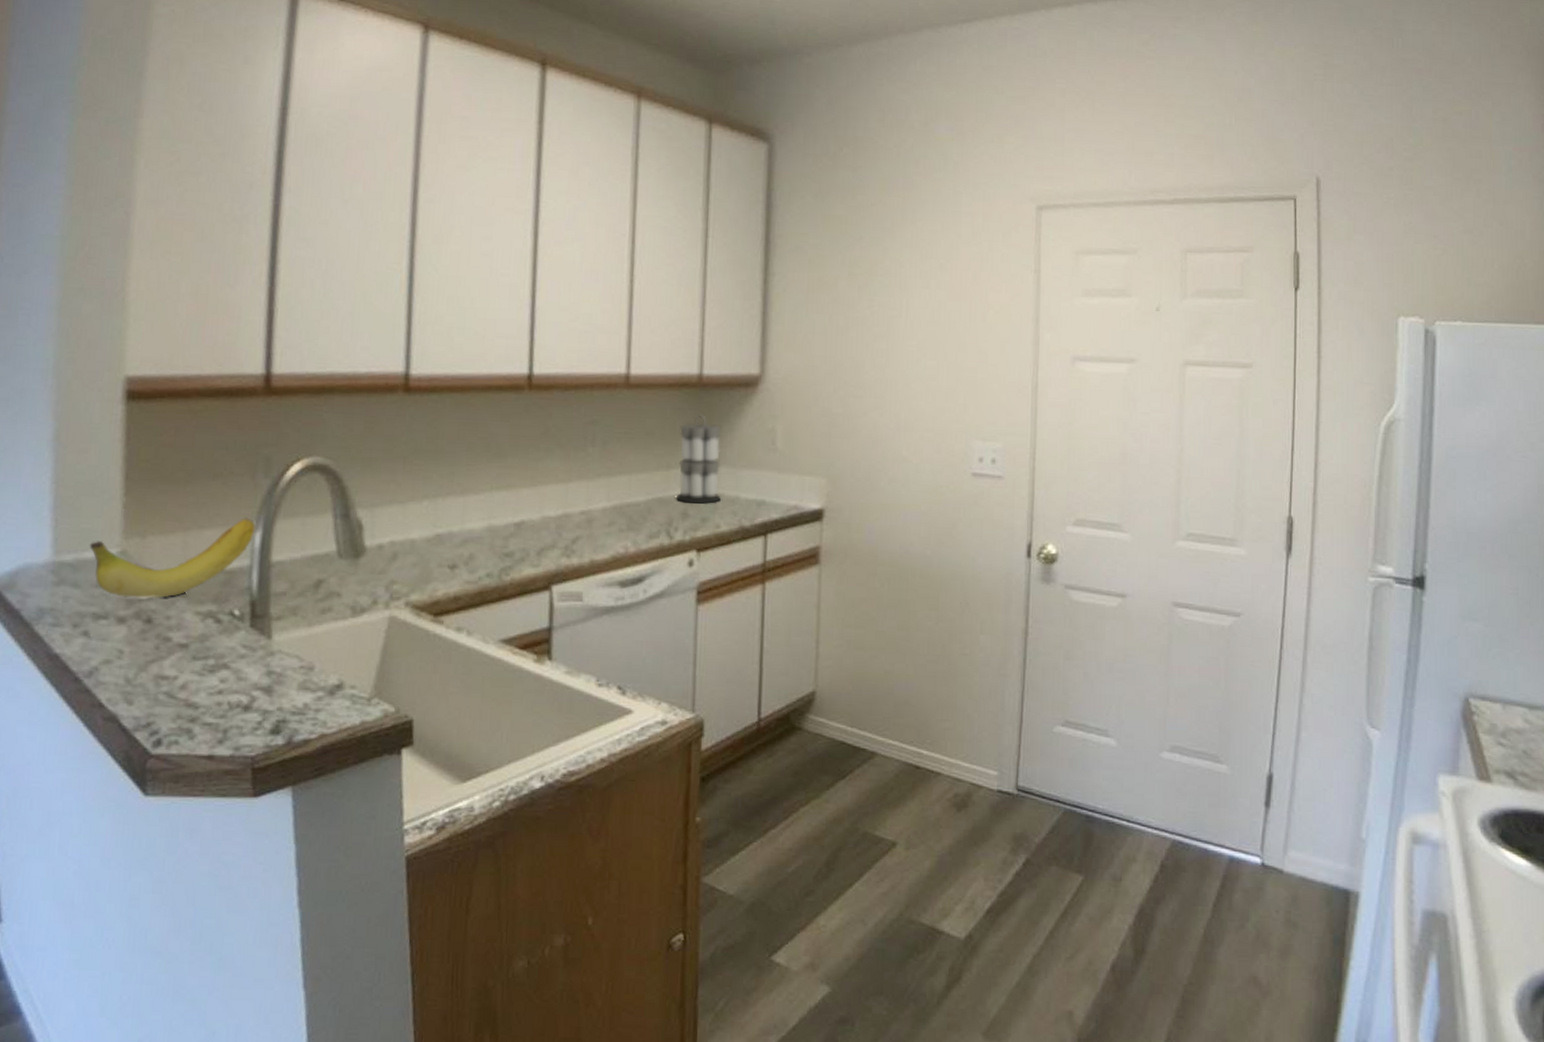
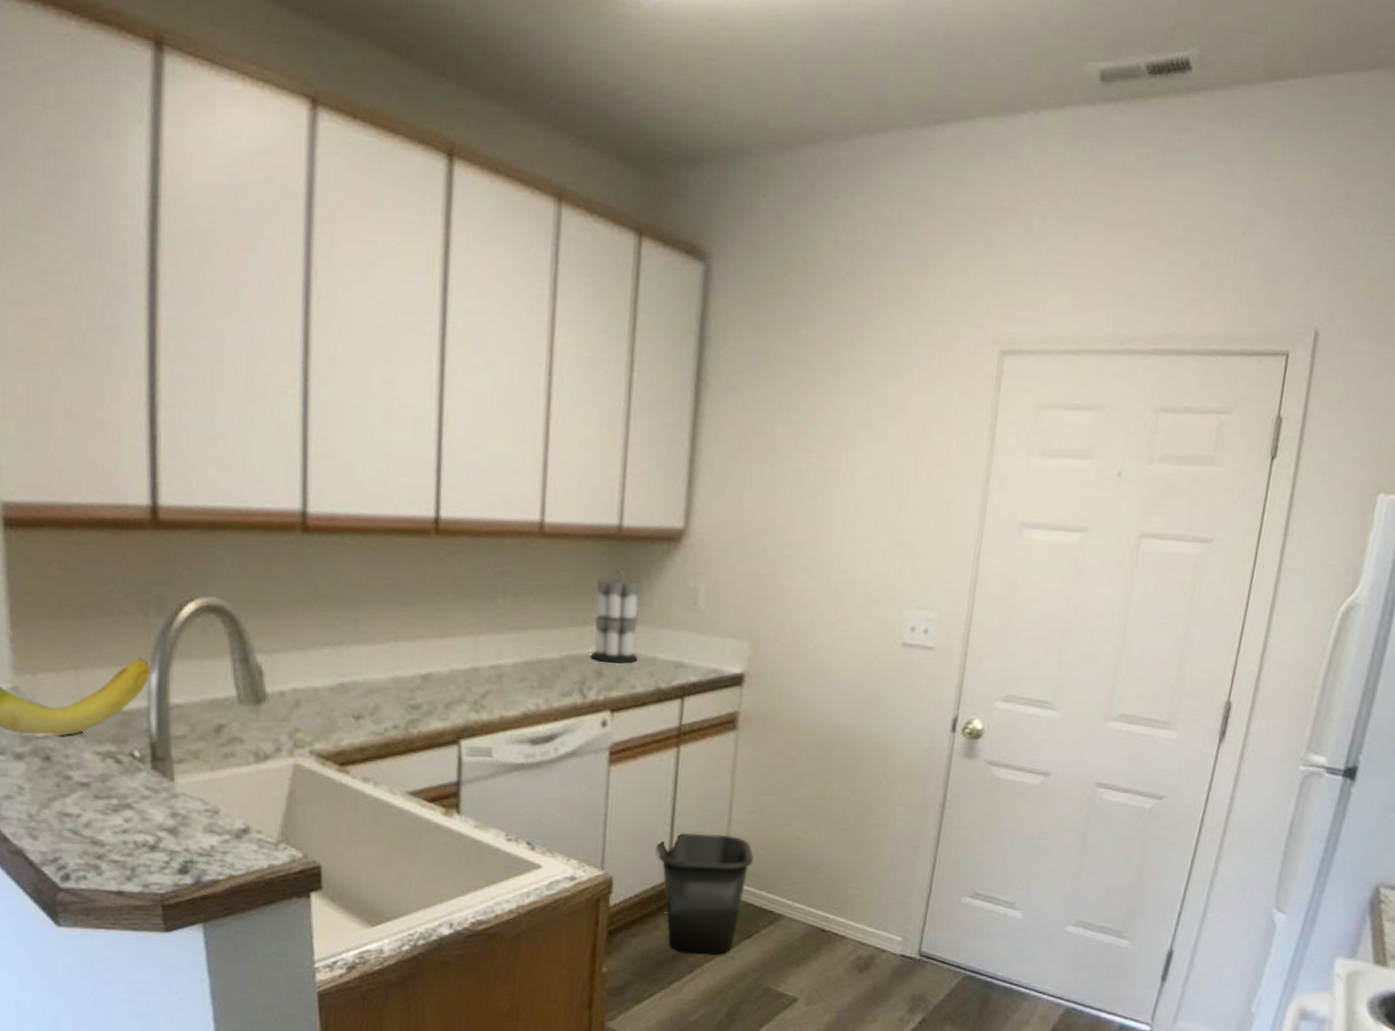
waste bin: none [748,670,843,799] -> present [658,833,754,955]

